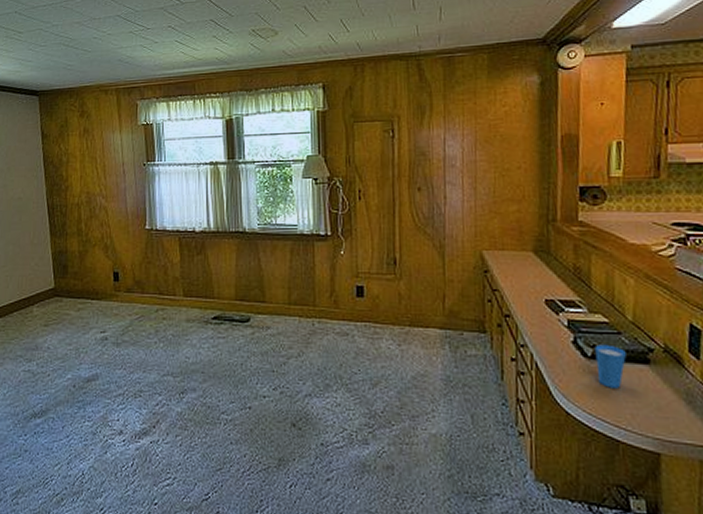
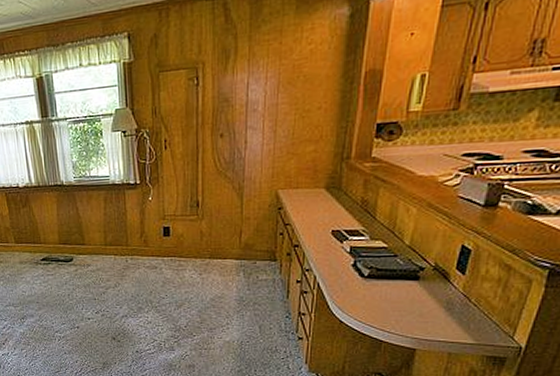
cup: present [594,344,626,388] -> none [370,266,399,301]

